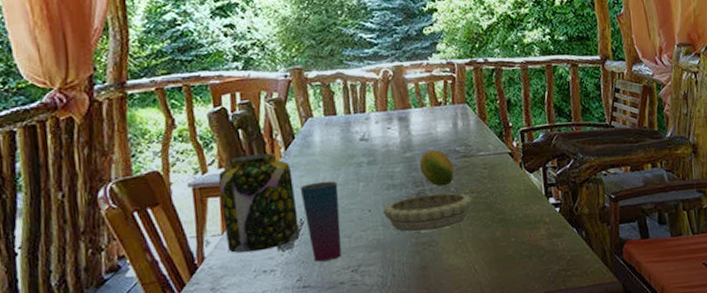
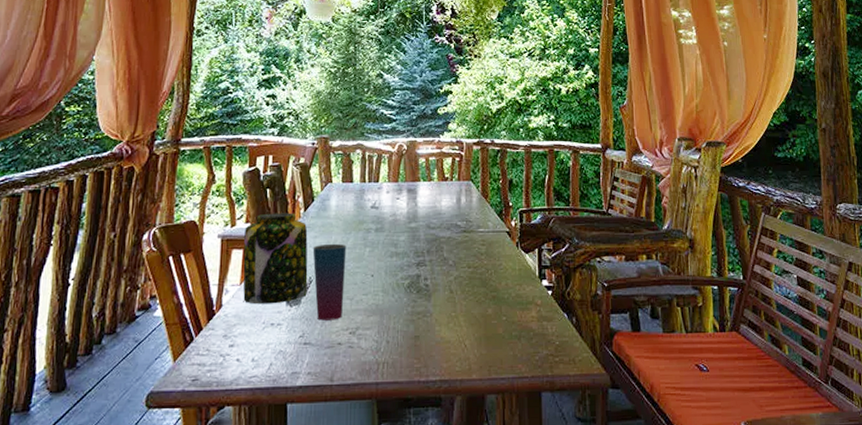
decorative bowl: present [383,193,473,232] -> none [385,265,469,301]
fruit: present [419,149,454,186] -> none [423,222,453,258]

